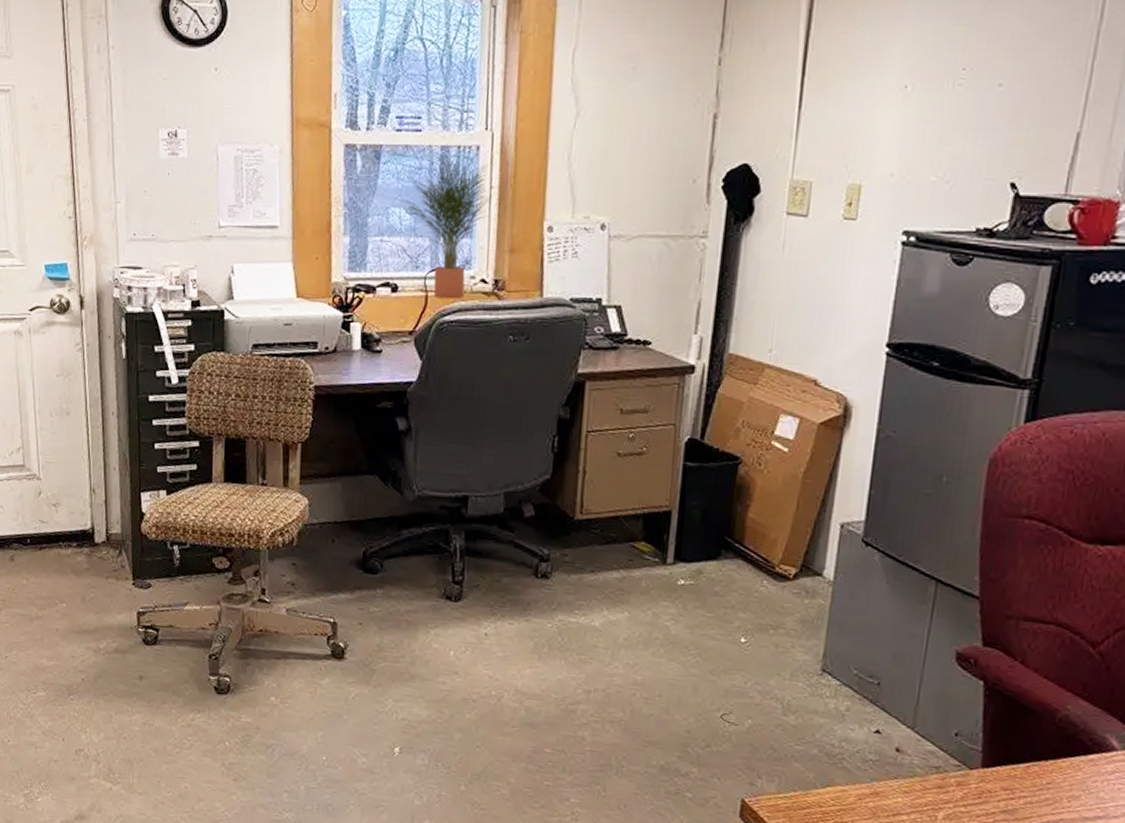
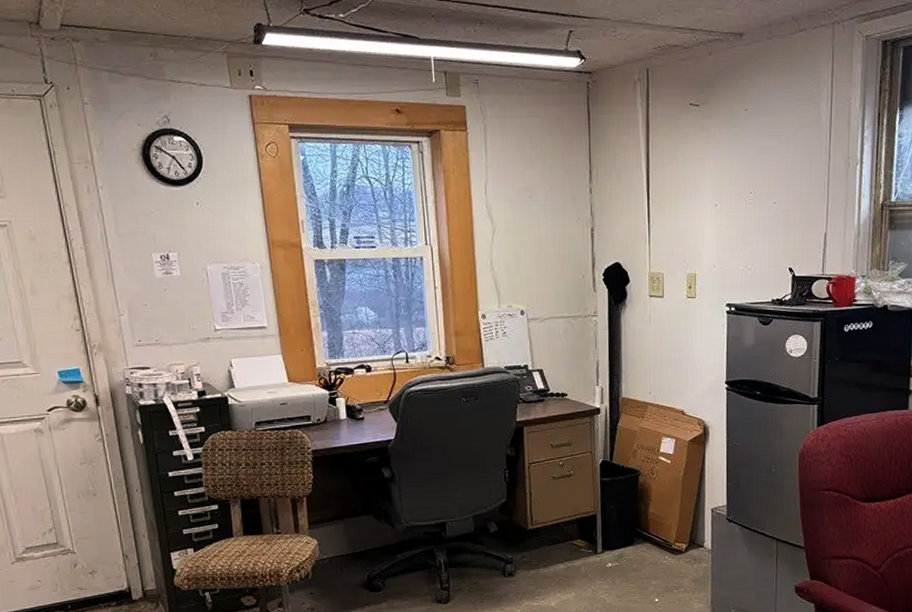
potted plant: present [399,150,493,300] -> none [364,261,437,374]

